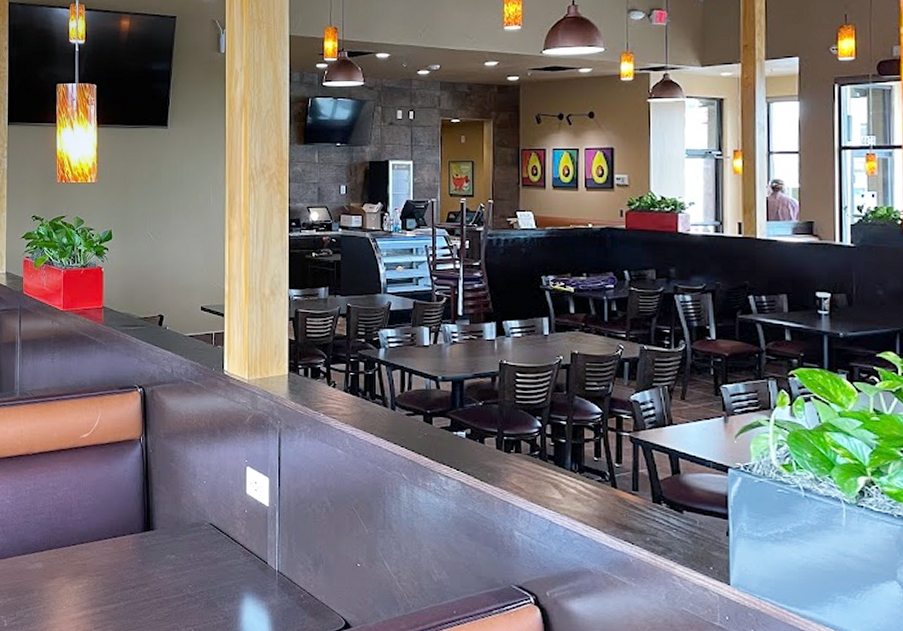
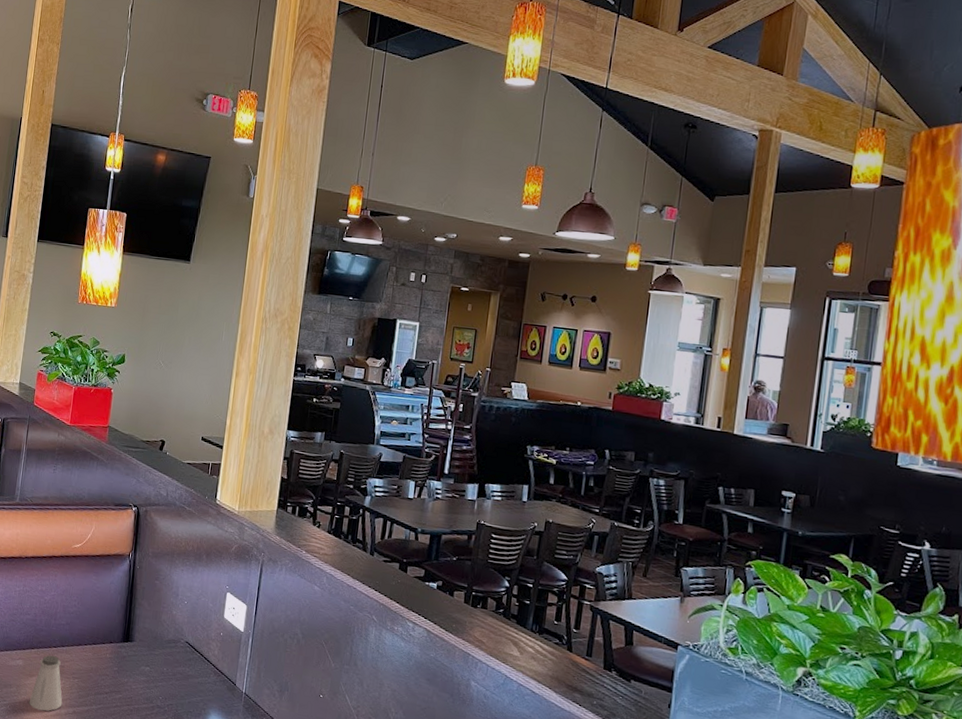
saltshaker: none [53,554,88,614] -> present [29,655,63,711]

